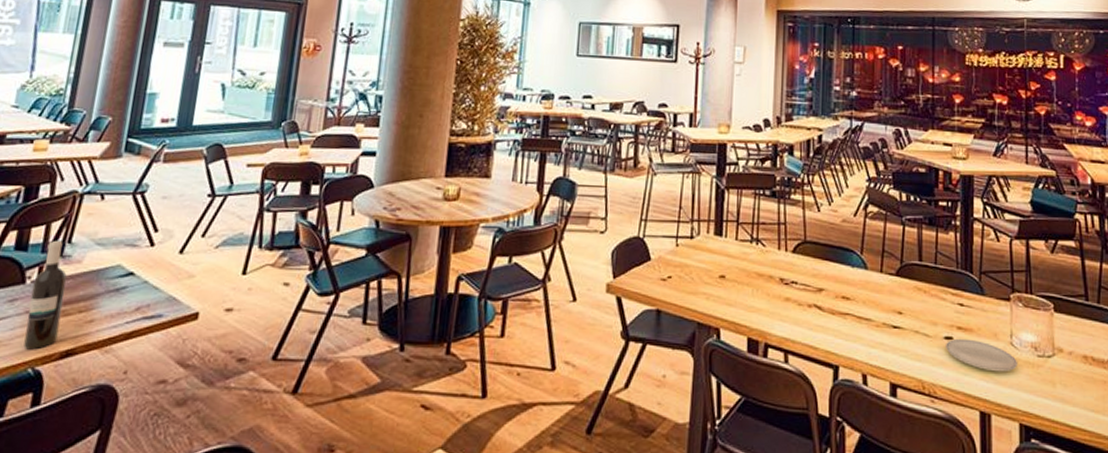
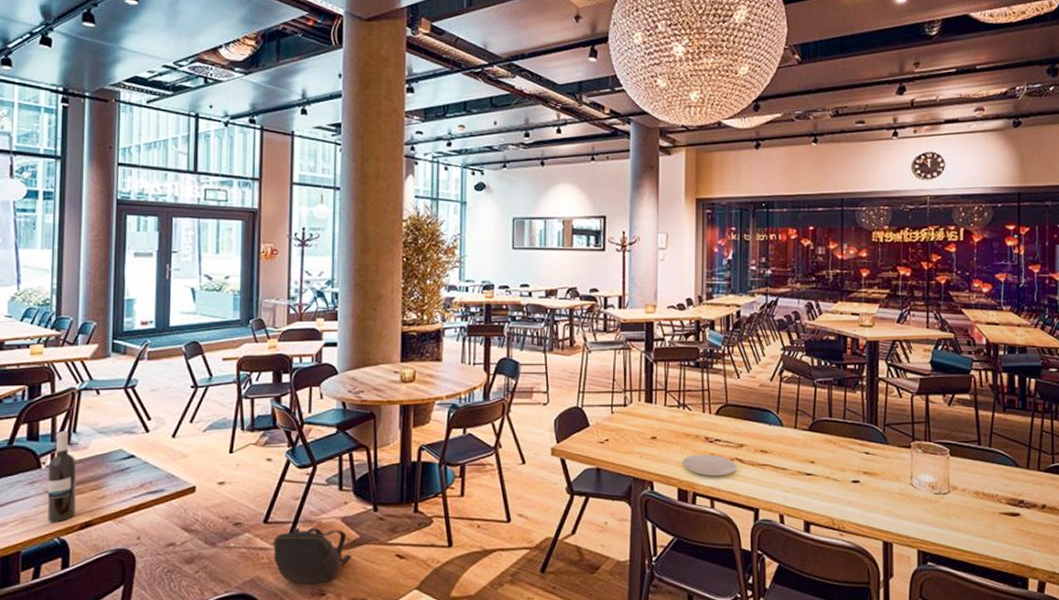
backpack: none [278,368,369,437] -> present [272,528,351,584]
plate: none [753,298,815,325] -> present [682,455,737,476]
plate: present [946,338,1018,372] -> none [853,481,917,508]

